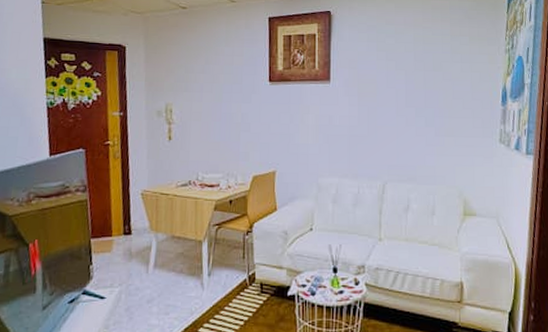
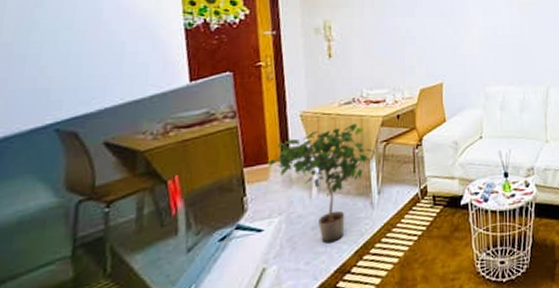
potted plant: none [111,206,207,317] -> present [267,124,374,244]

